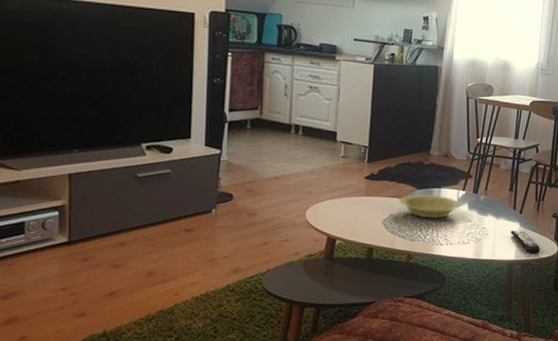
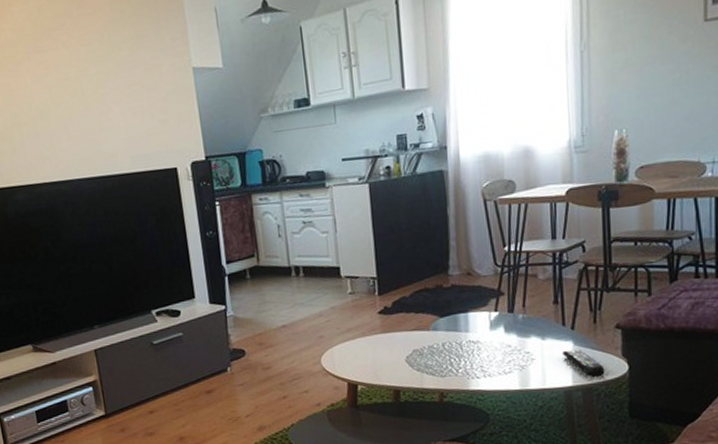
bowl: present [399,194,461,219] -> none [420,321,495,350]

